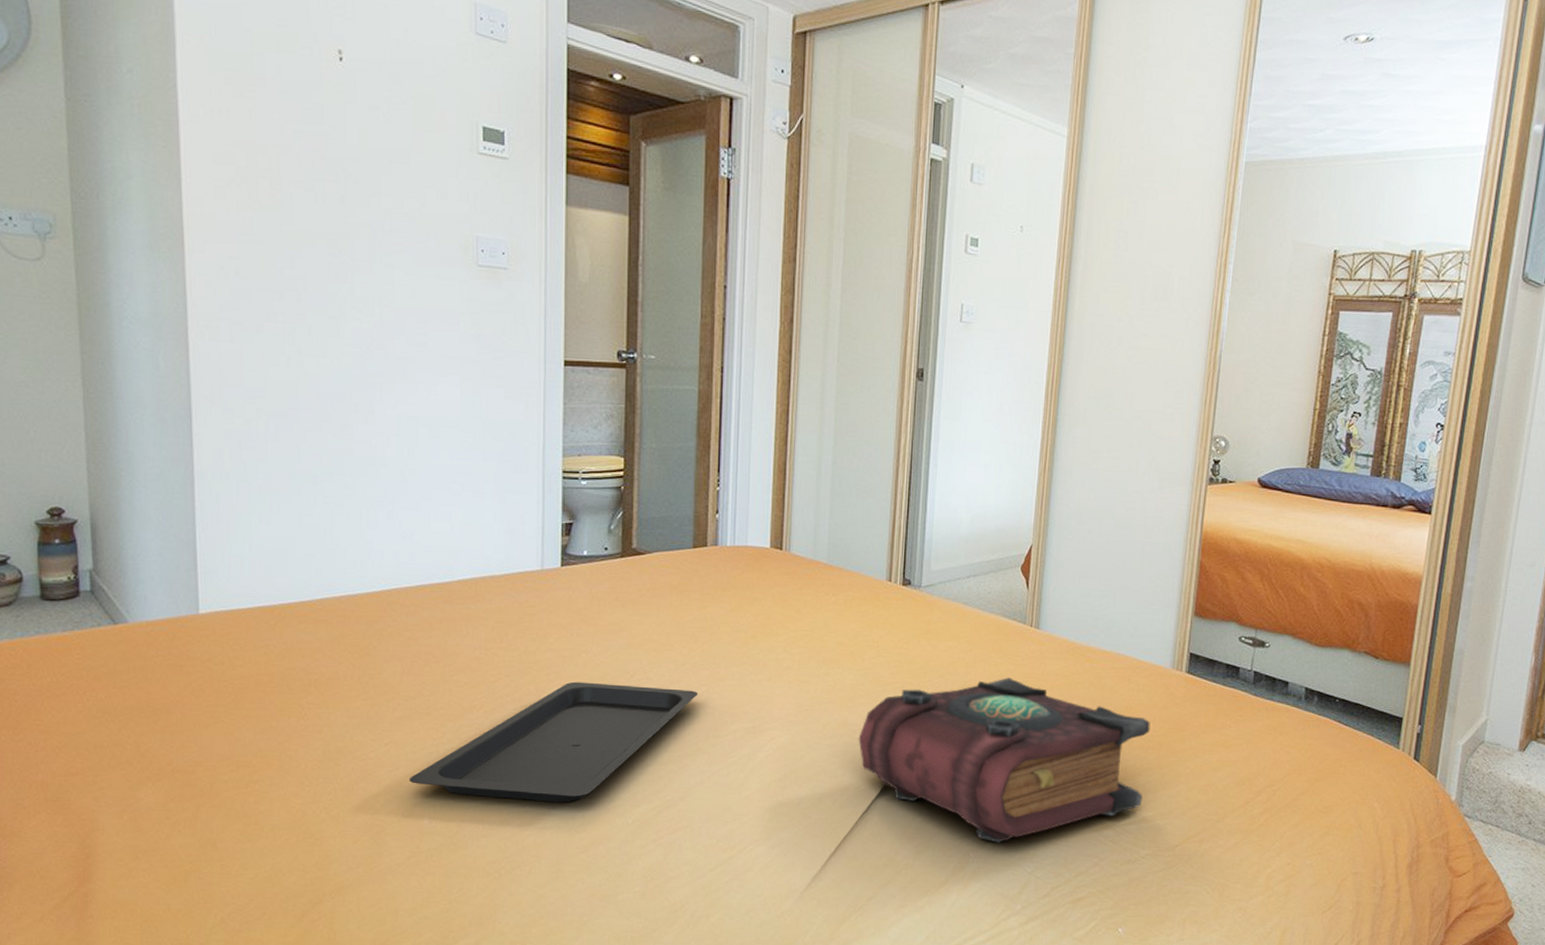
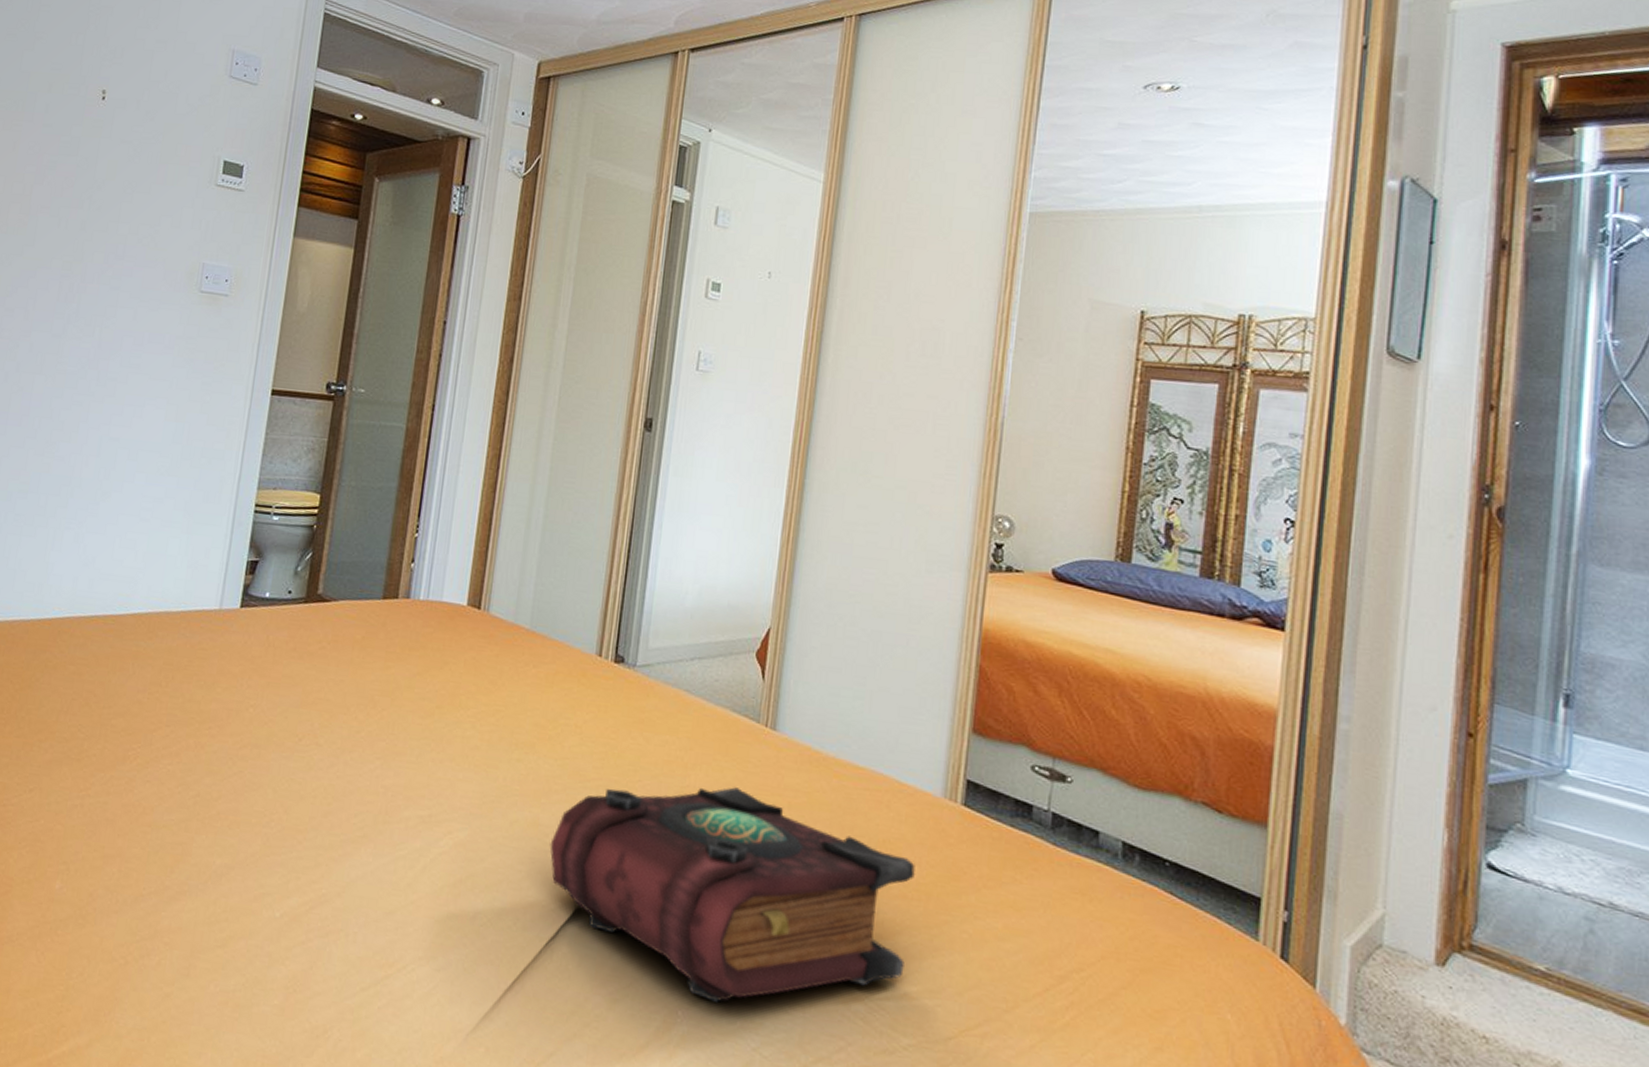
serving tray: present [409,681,699,803] -> none [47,739,372,883]

